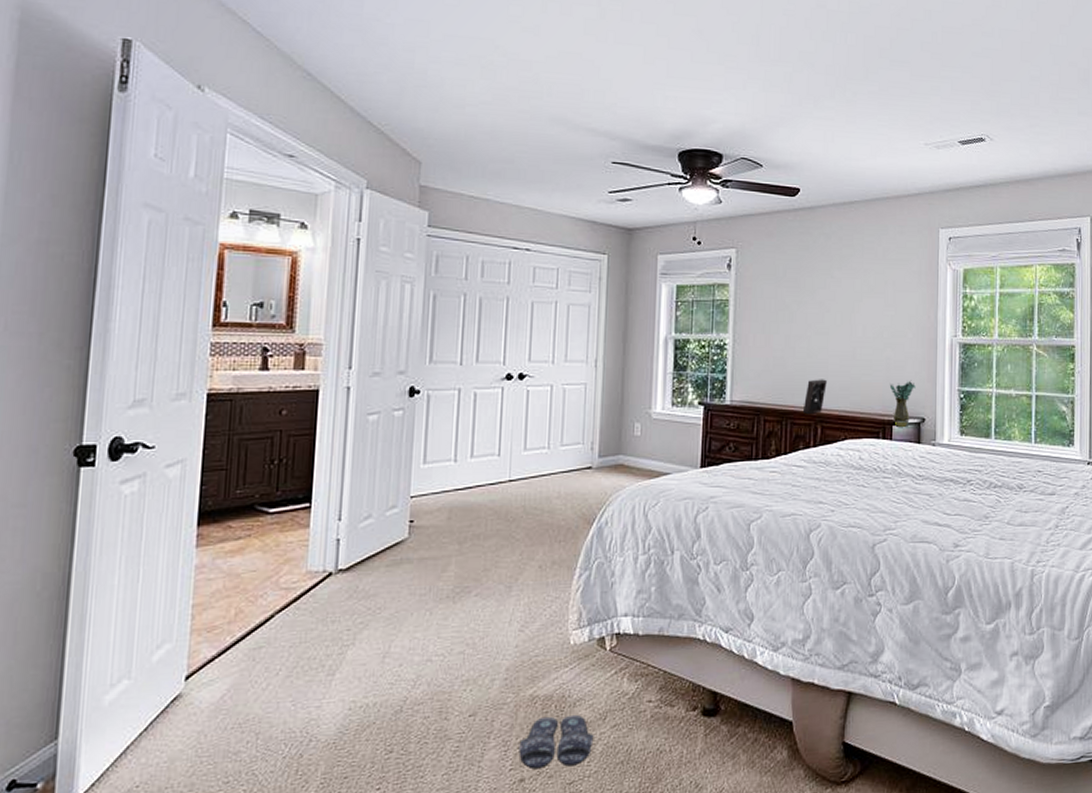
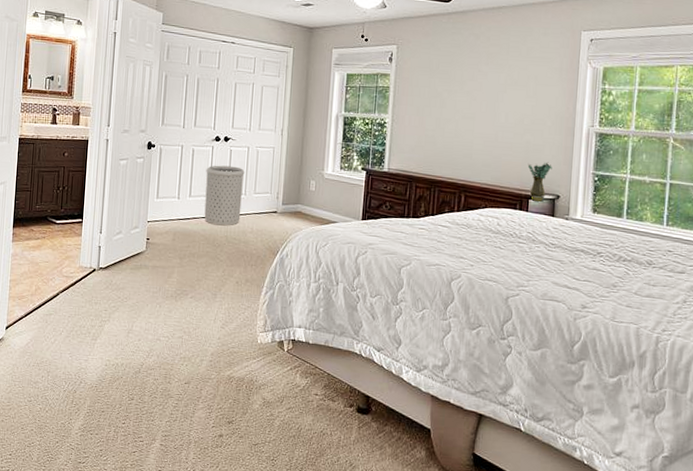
laundry basket: none [492,412,547,493] -> present [204,165,245,226]
slippers: present [519,714,594,770] -> none [219,392,274,433]
picture frame: present [802,379,827,415] -> none [449,155,471,185]

